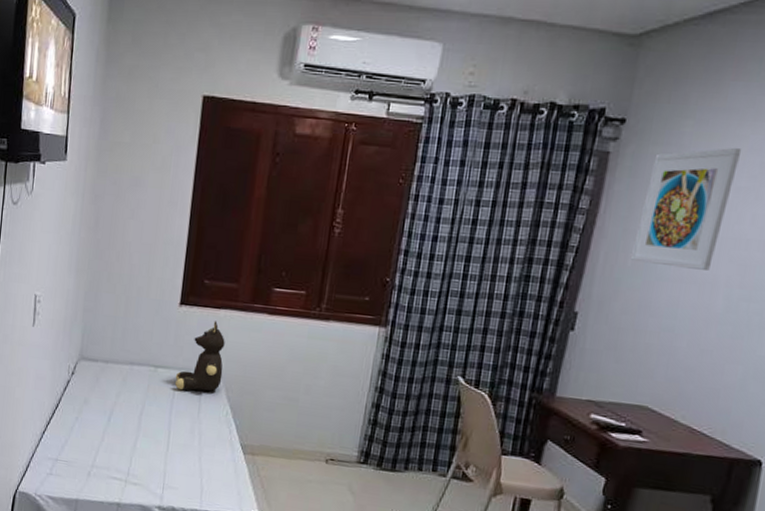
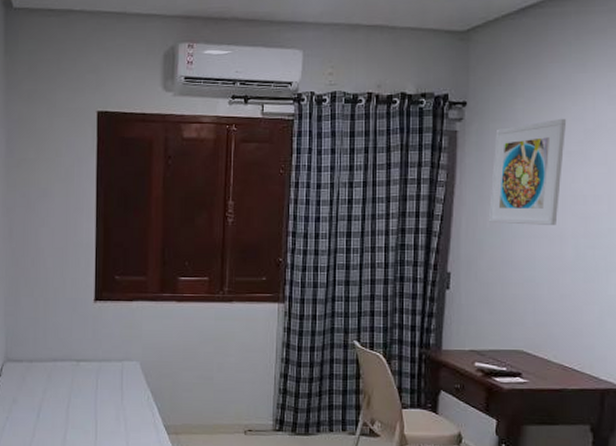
teddy bear: present [175,321,225,392] -> none [96,313,141,380]

